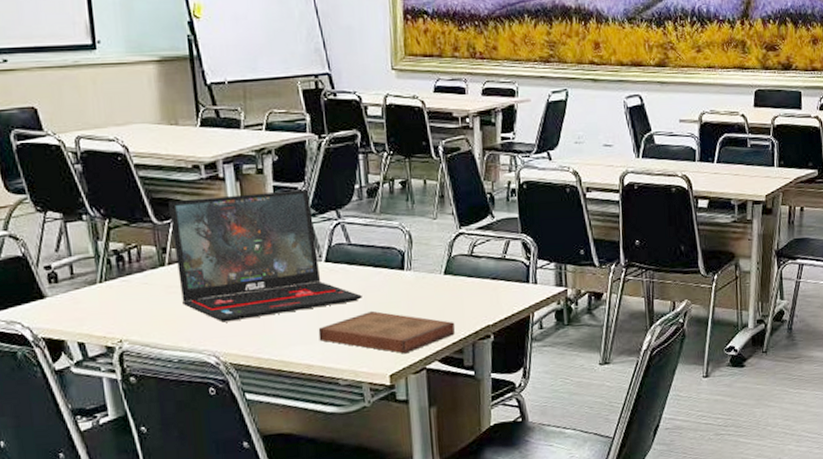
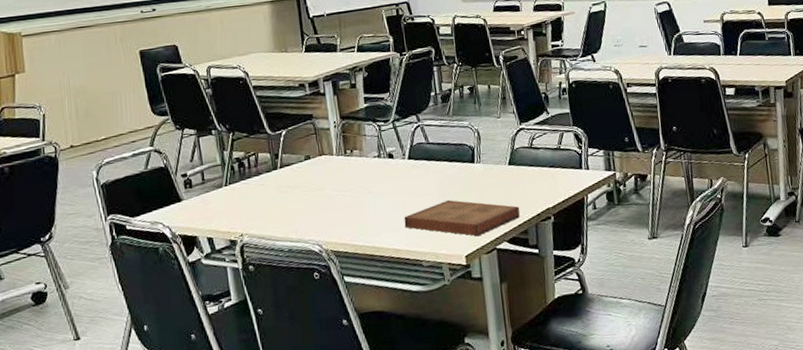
laptop: present [168,189,362,323] -> none [280,98,440,216]

